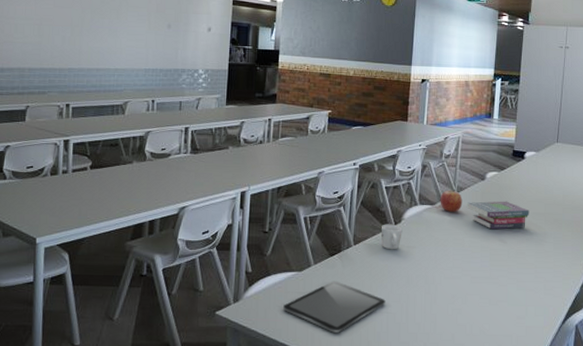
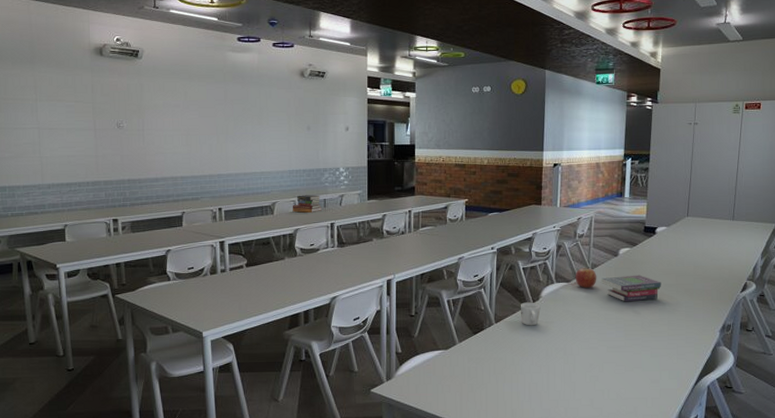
books: none [145,95,177,115] -> present [292,195,322,213]
tablet: present [282,281,386,334] -> none [431,356,527,404]

